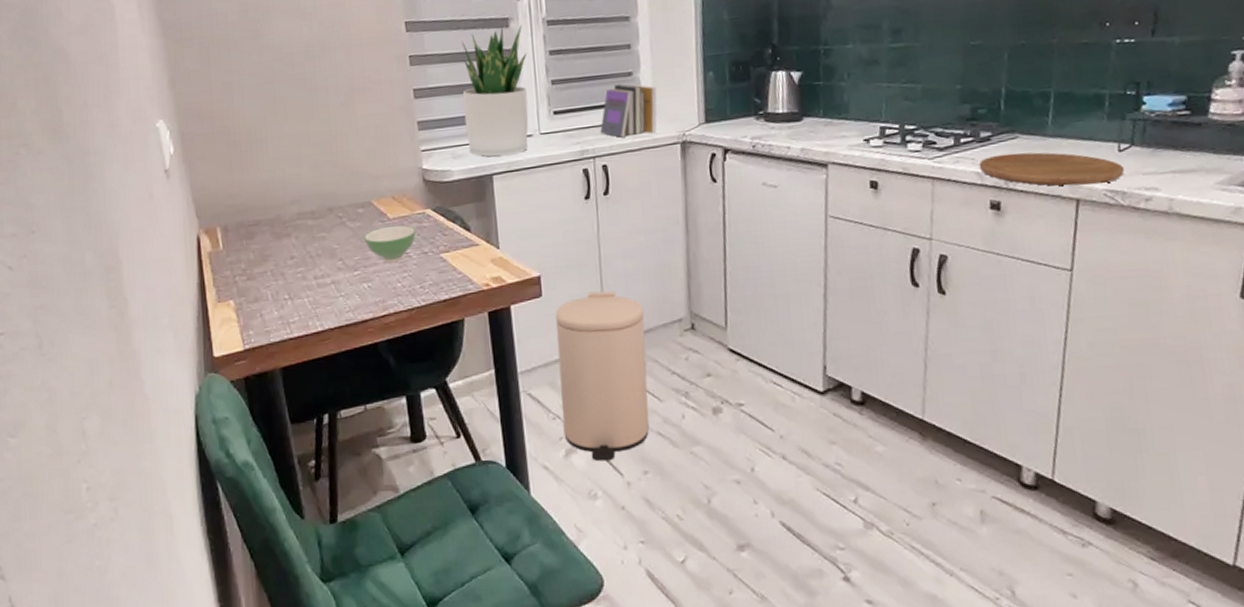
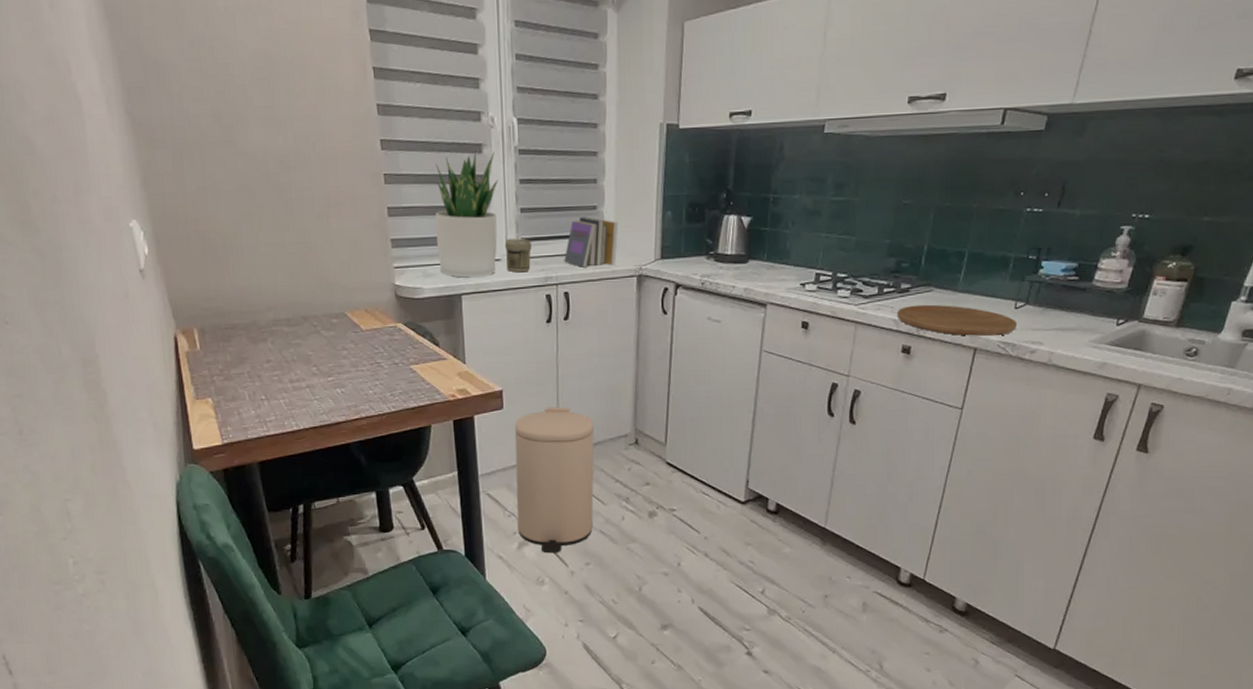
bowl: present [362,225,417,263] -> none [336,336,388,371]
jar: none [536,111,565,148] -> present [504,237,531,273]

